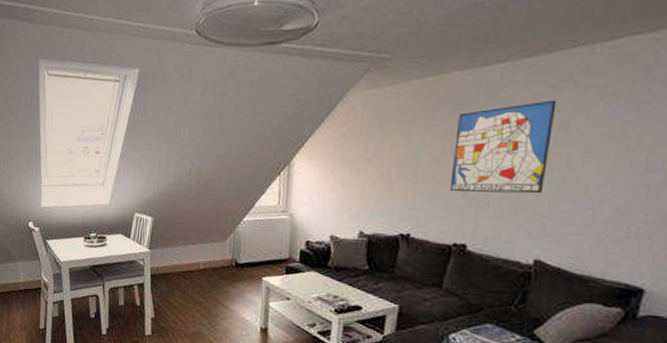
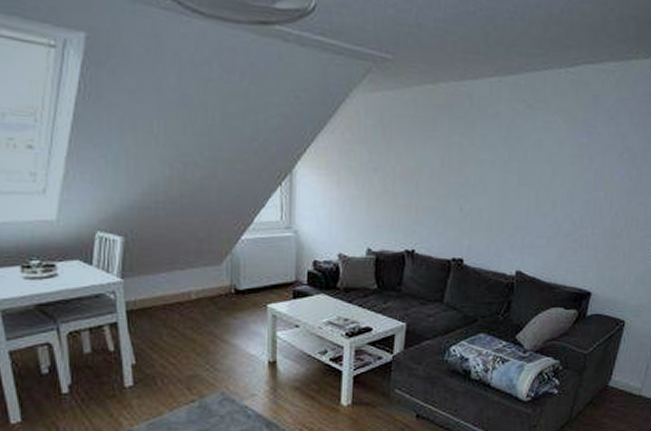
wall art: present [449,100,557,194] -> none [448,119,533,209]

